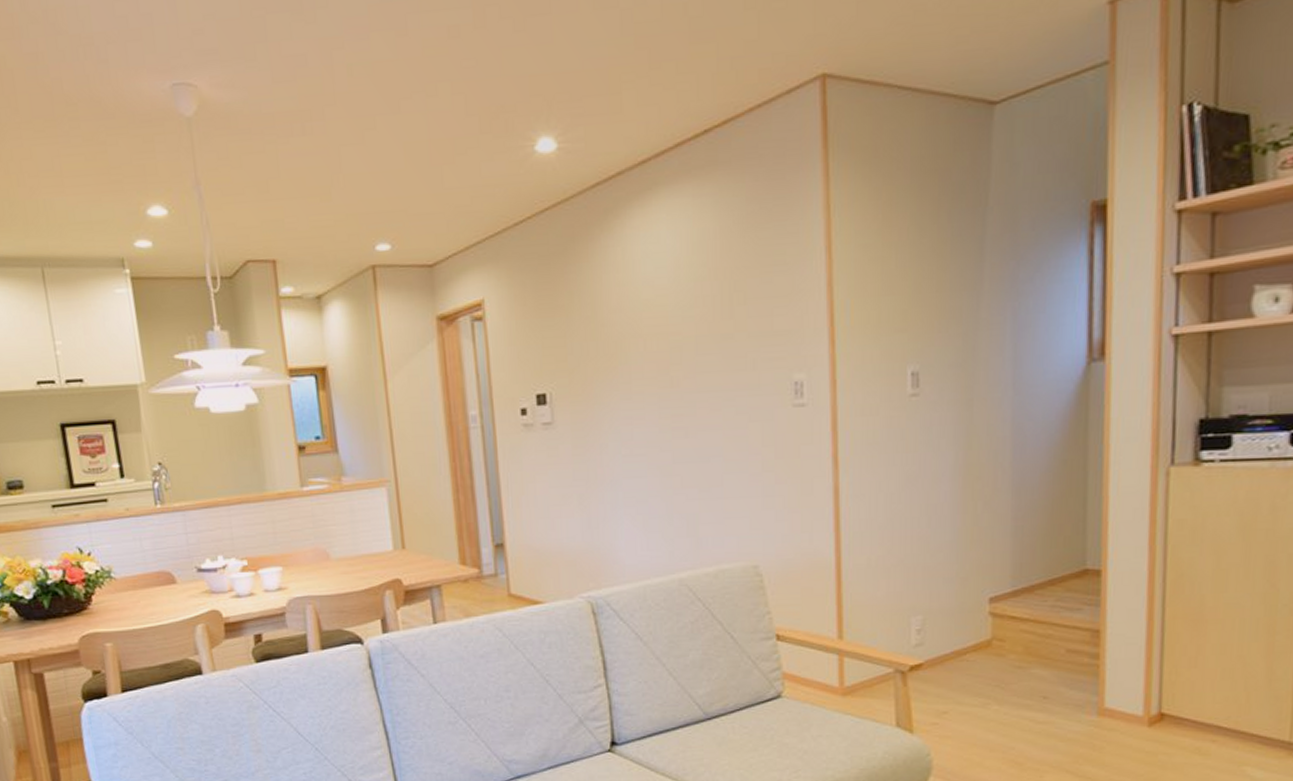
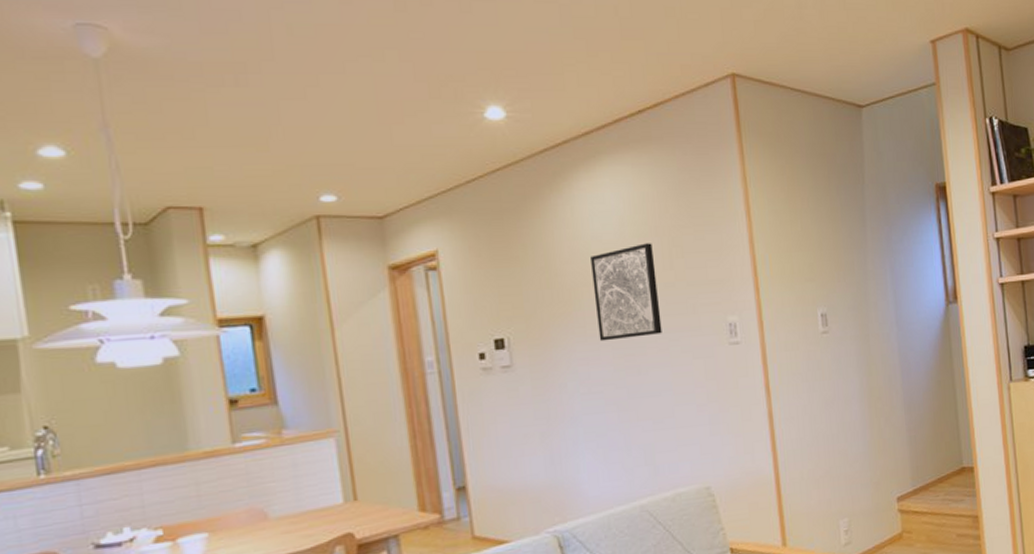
wall art: none [641,288,715,399] -> present [591,243,662,342]

